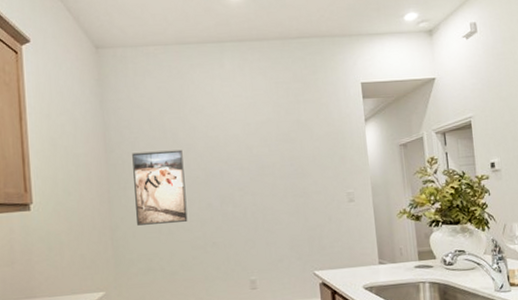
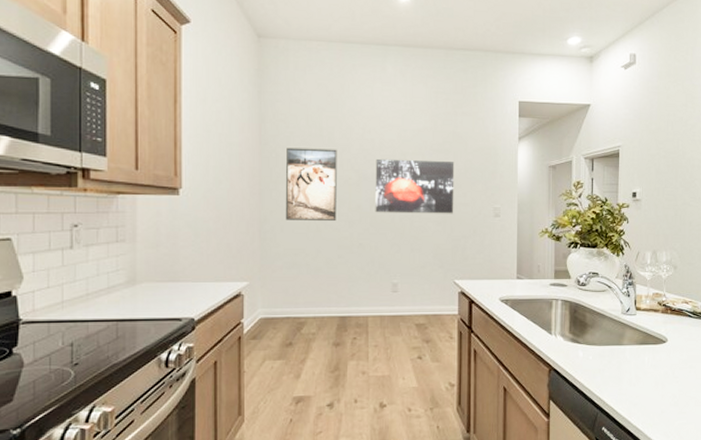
wall art: none [222,150,306,210] -> present [375,158,455,214]

